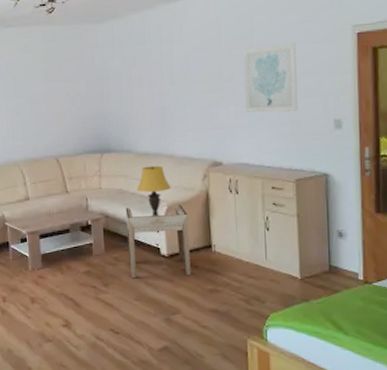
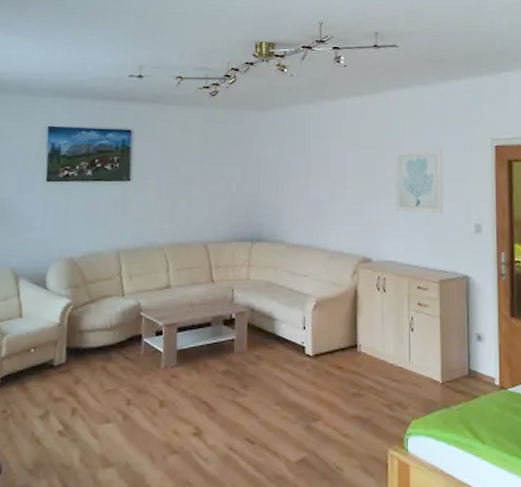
side table: present [125,204,191,278] -> none [272,300,336,379]
table lamp: present [136,165,171,217] -> none [285,258,321,313]

